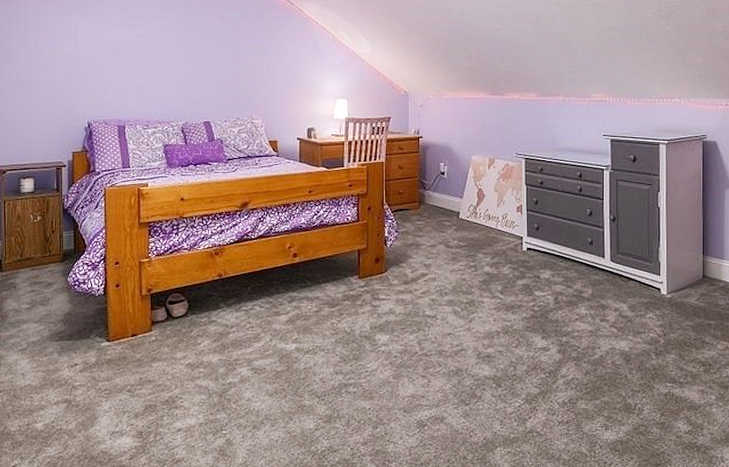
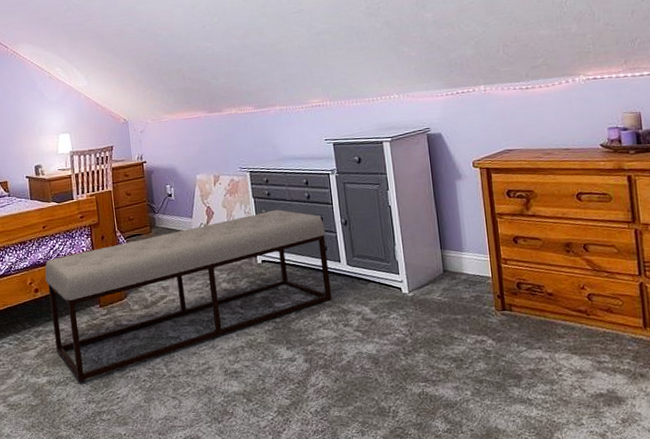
bench: none [305,199,593,352] -> present [45,209,332,382]

